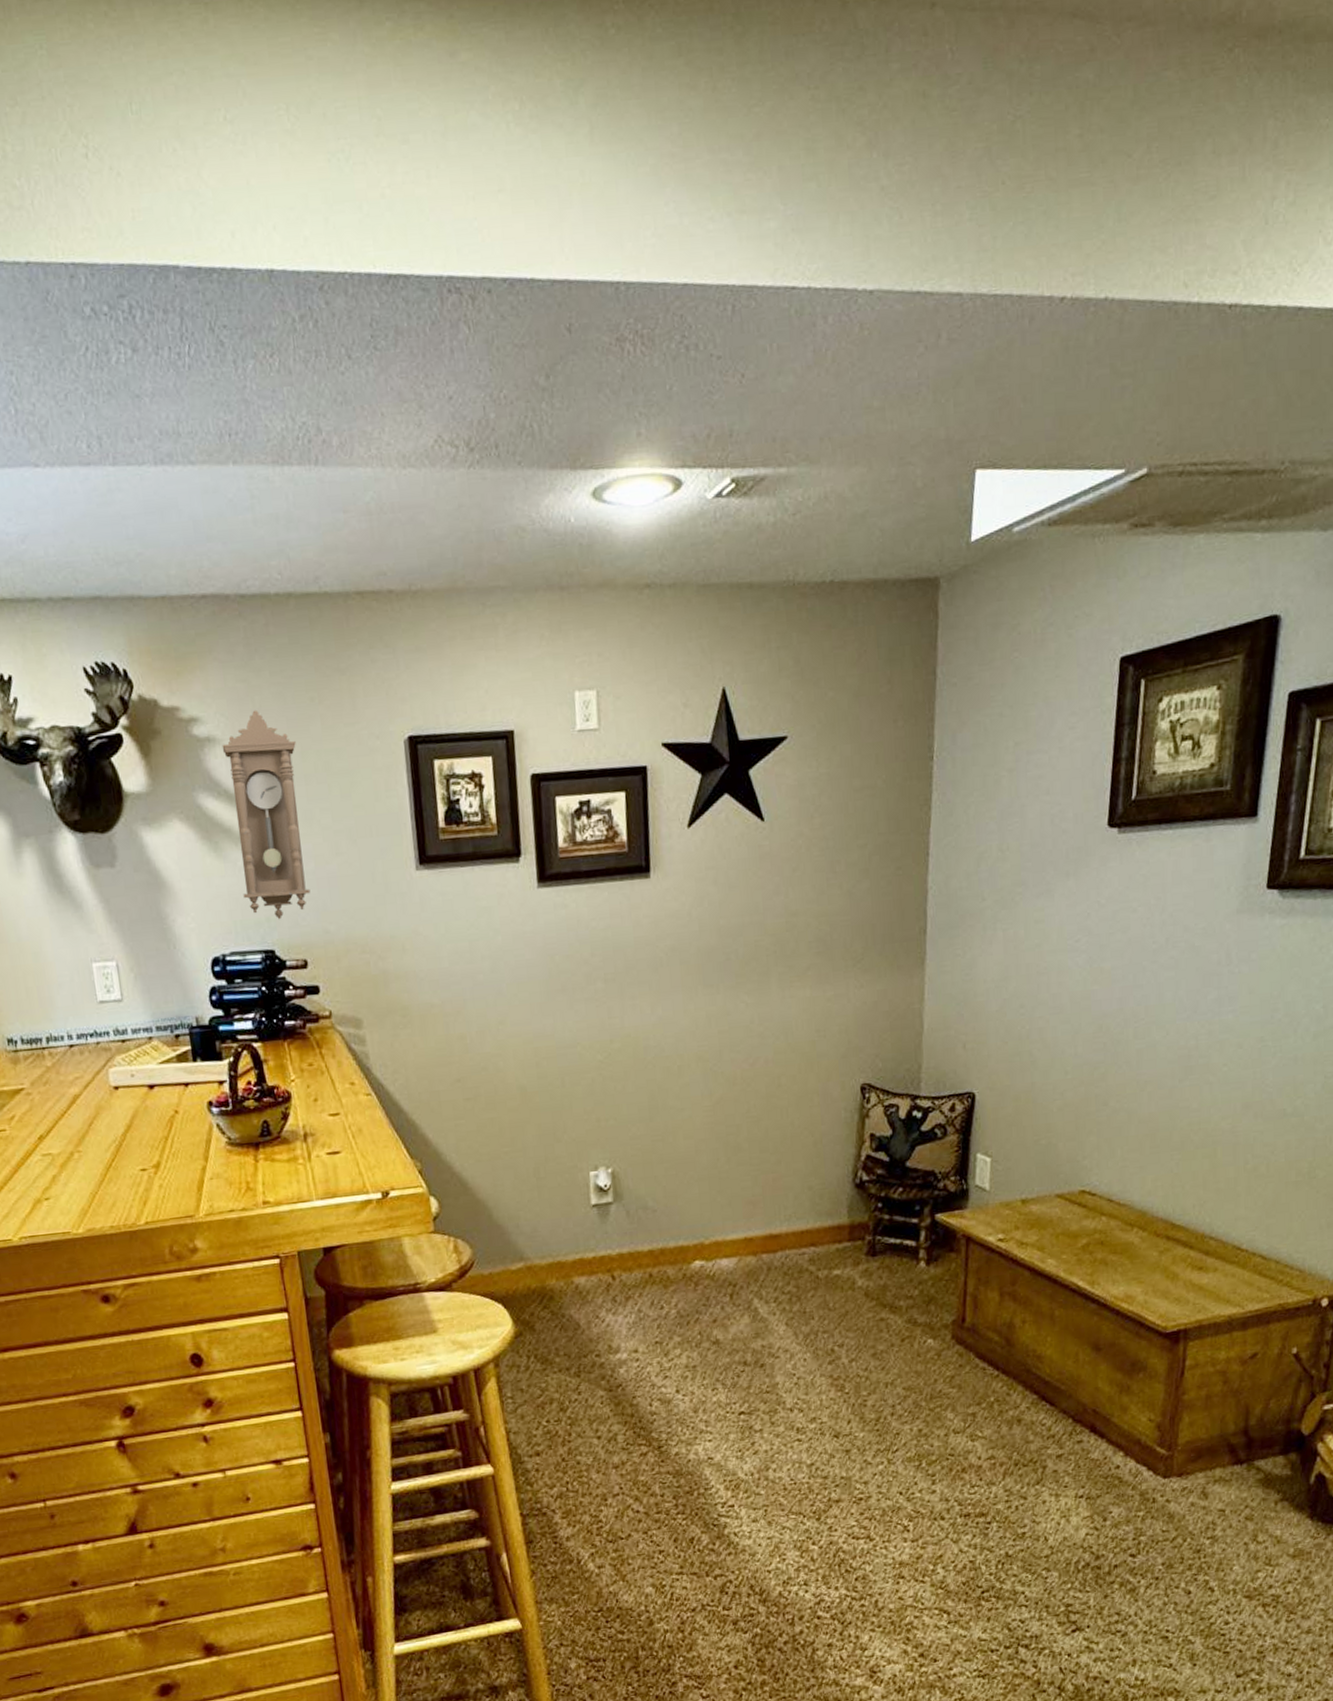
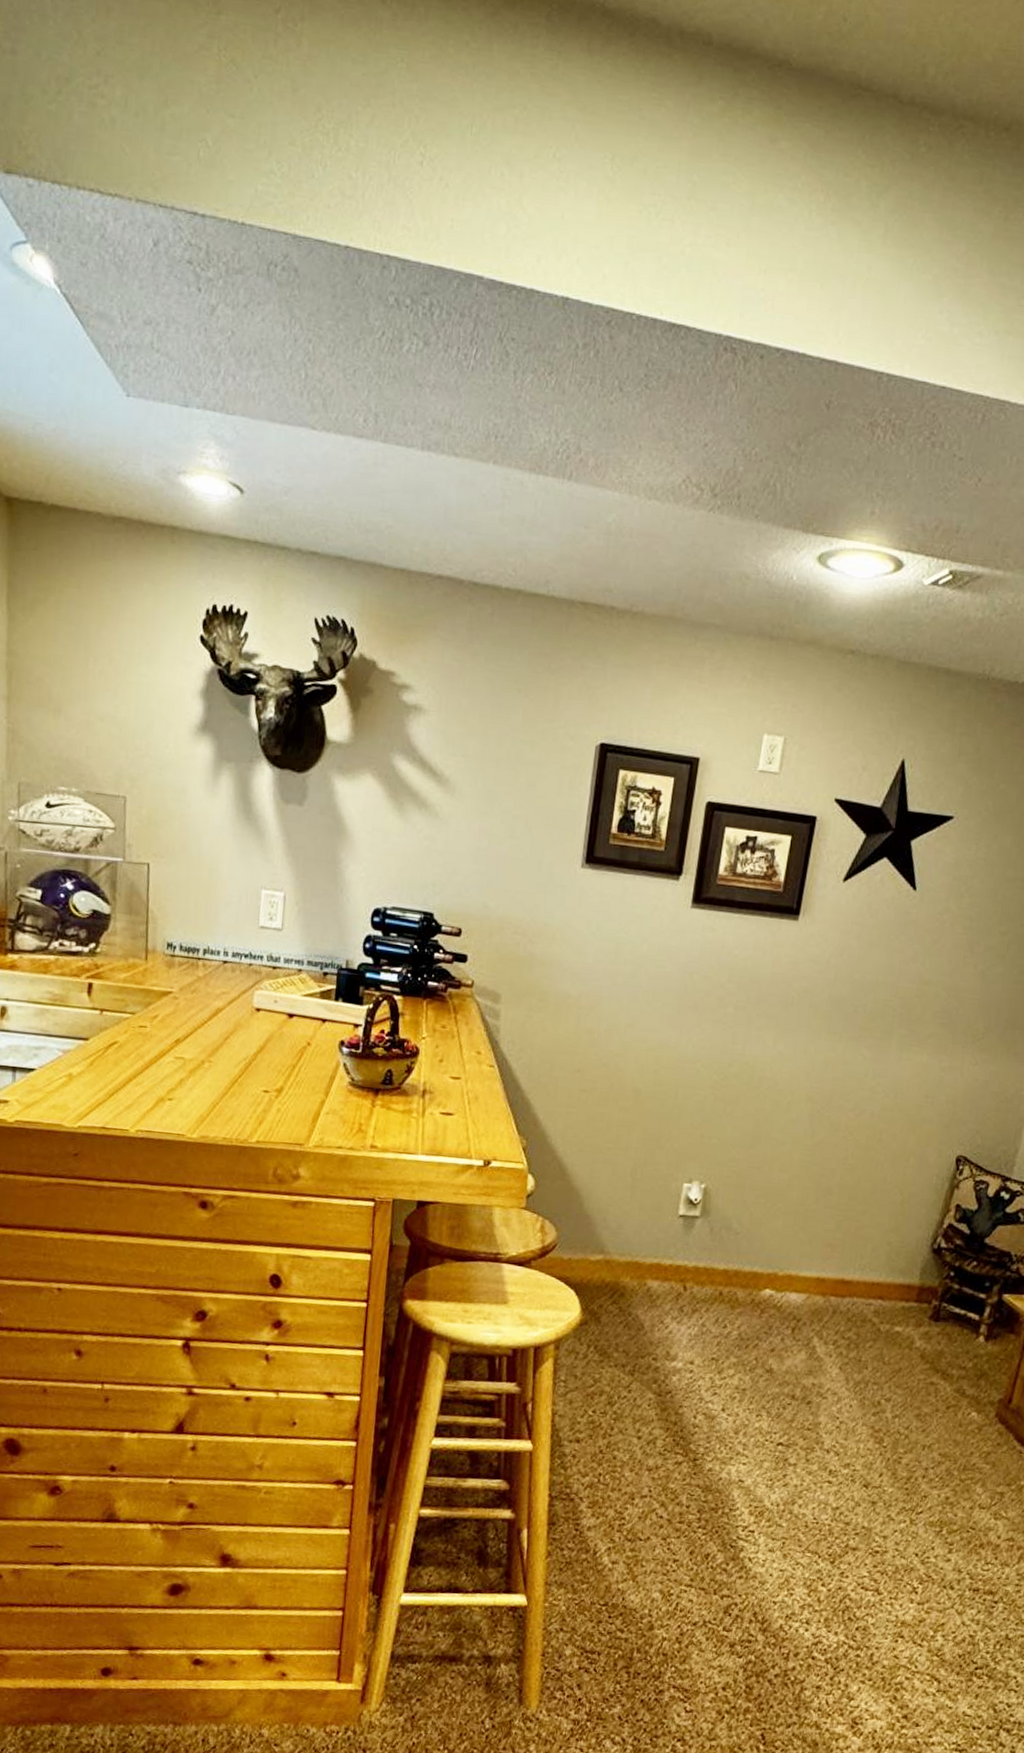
pendulum clock: present [222,710,311,920] -> none [415,689,495,887]

